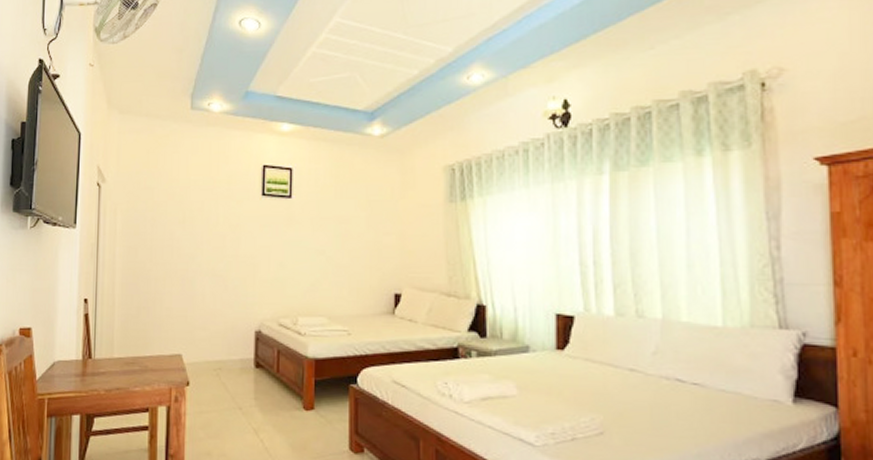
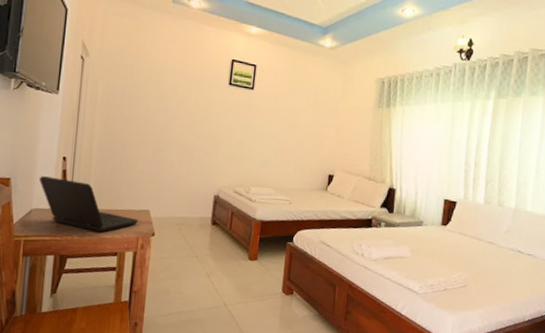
laptop: none [60,323,169,385] -> present [39,176,138,233]

